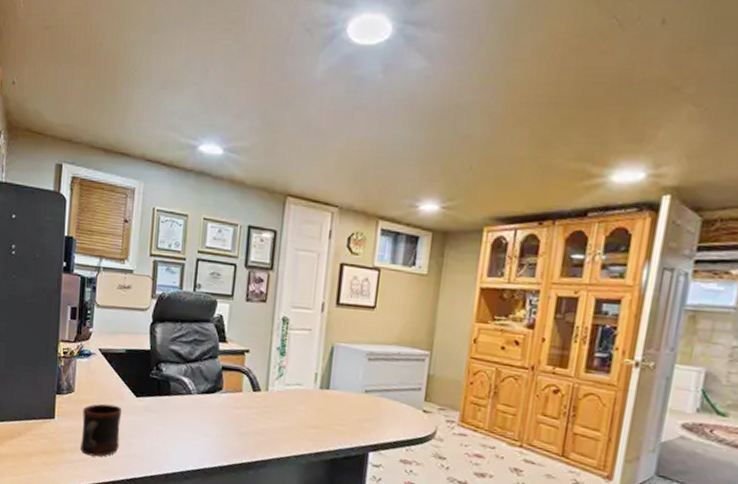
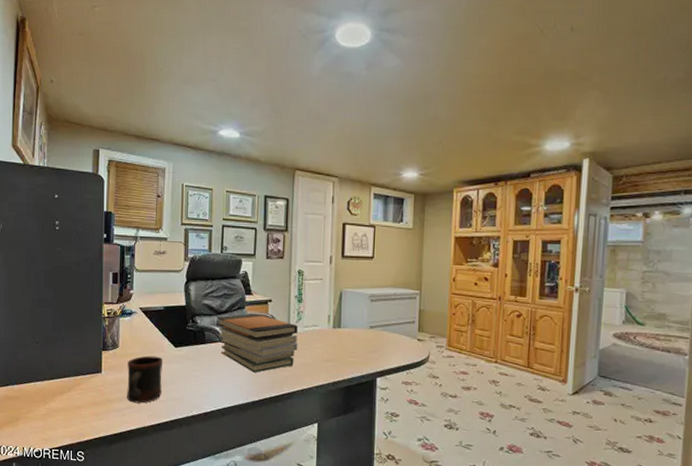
book stack: none [184,364,278,434] -> present [216,313,298,373]

